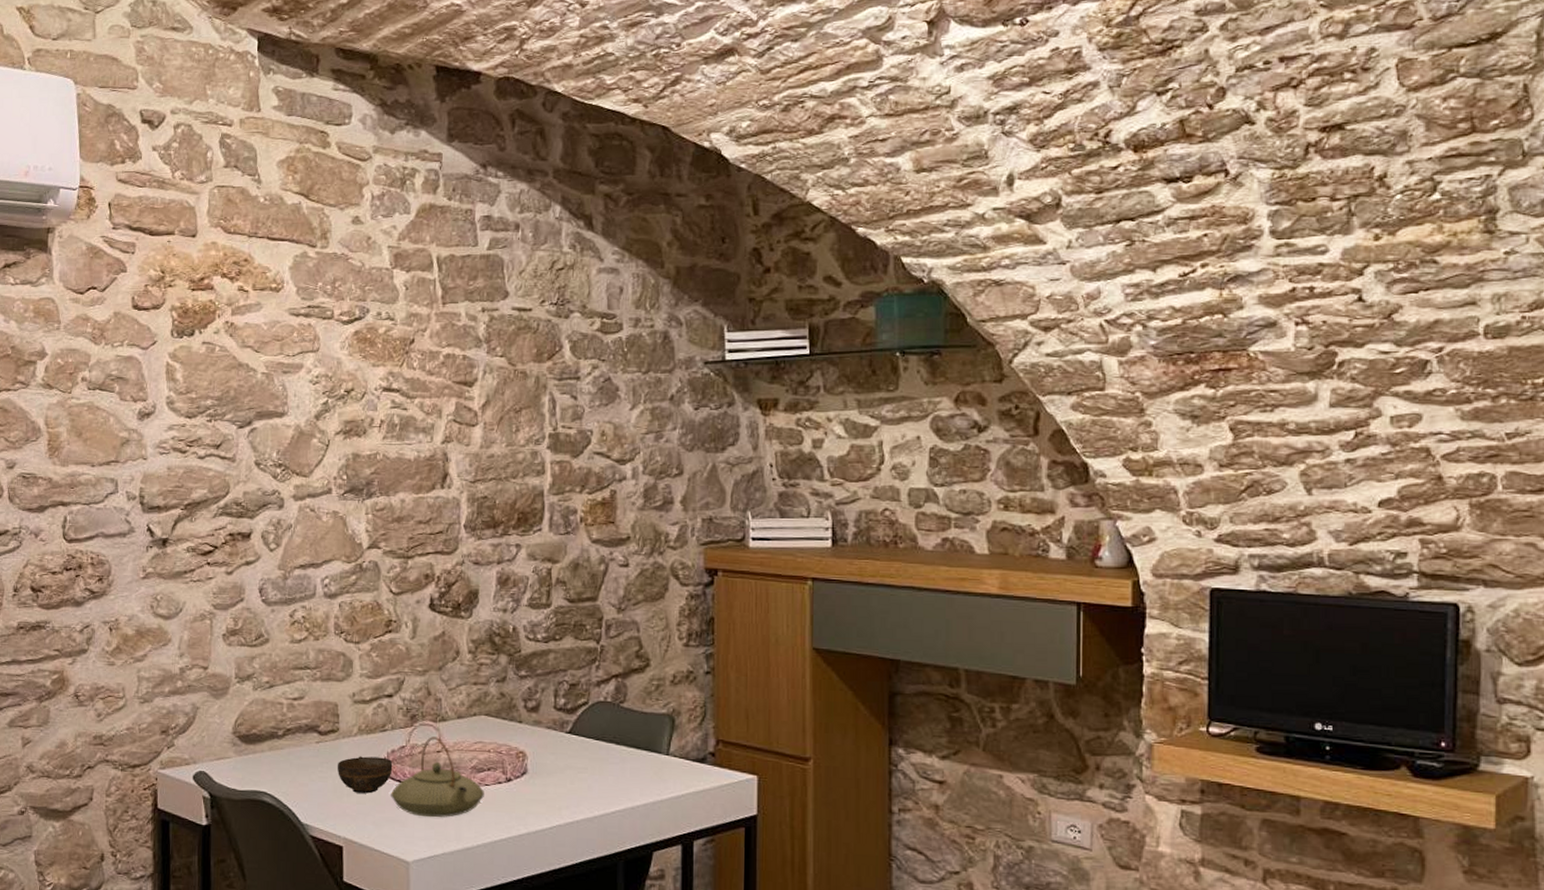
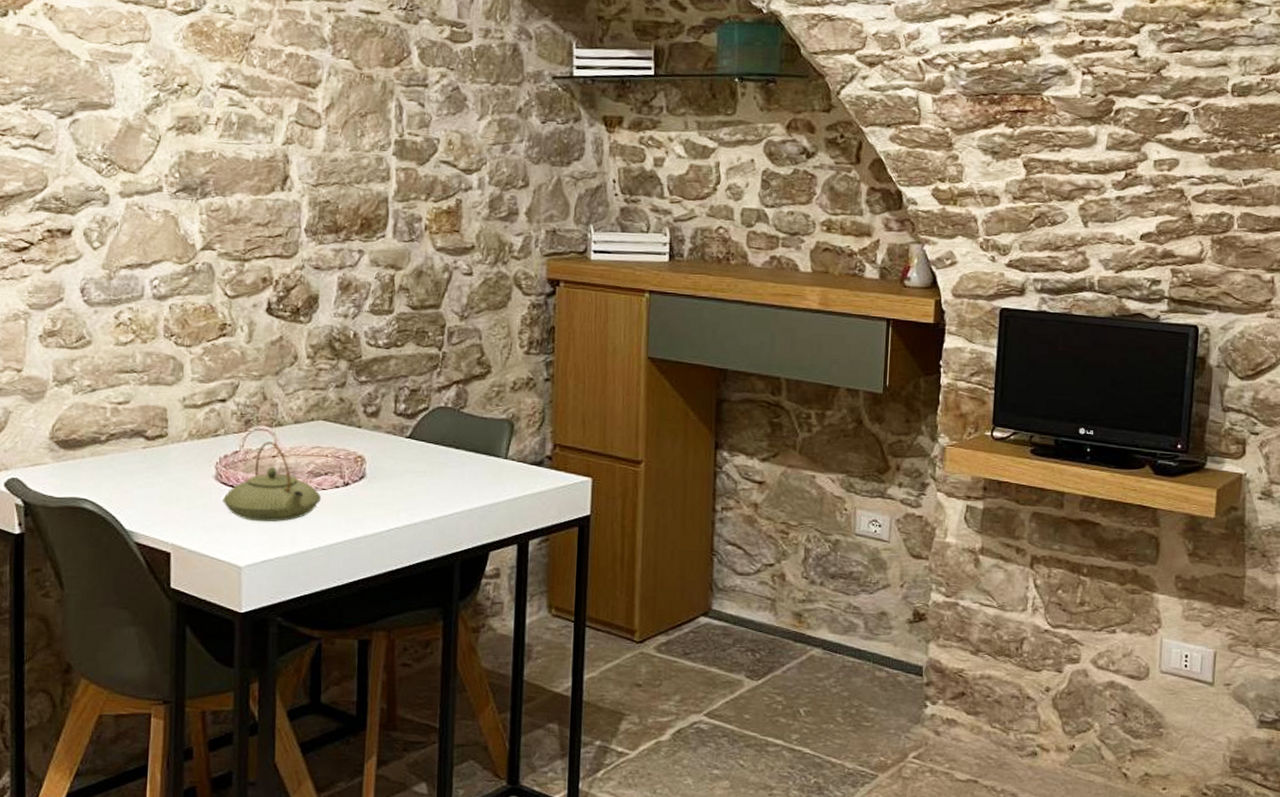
cup: present [337,756,393,794] -> none [165,461,225,499]

